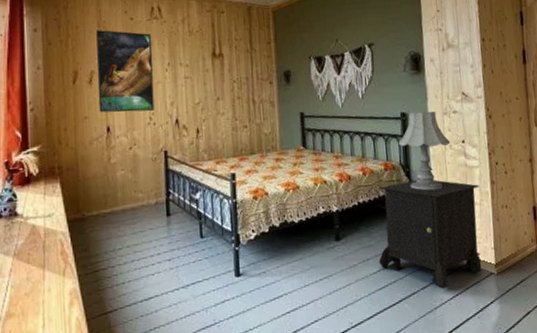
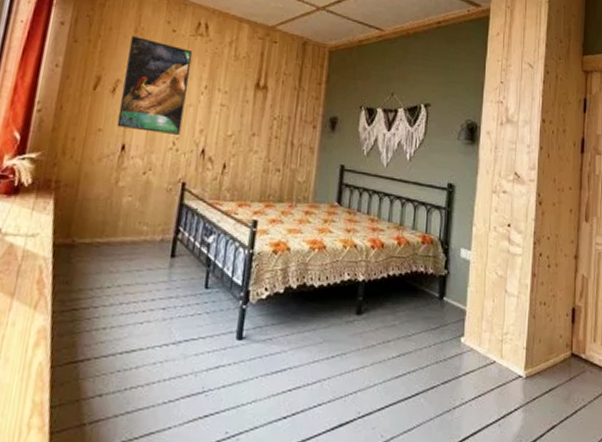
nightstand: present [379,180,482,289] -> none [400,259,520,387]
table lamp: present [398,111,451,191] -> none [440,184,496,274]

